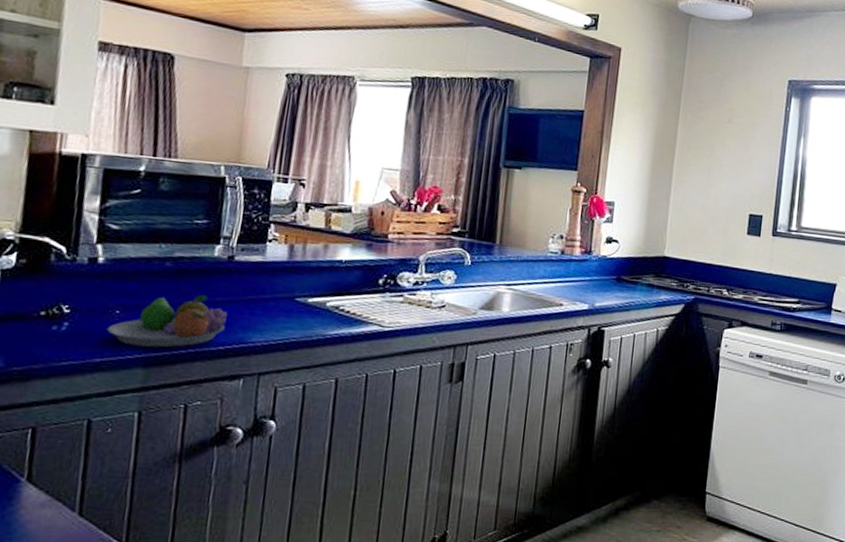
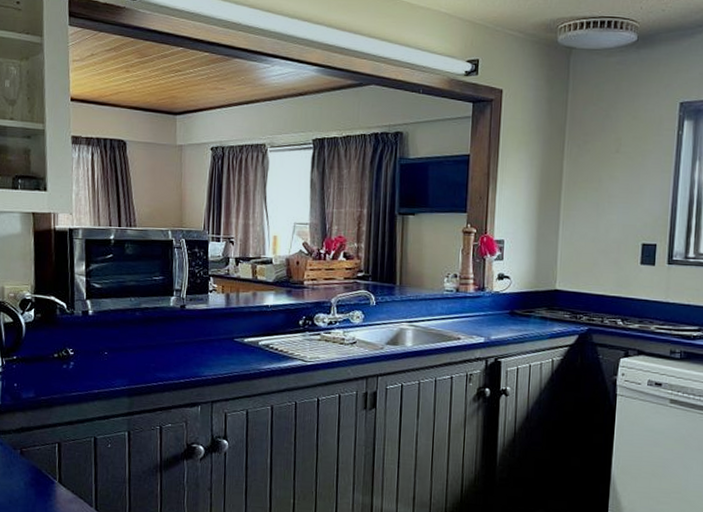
fruit bowl: present [106,295,227,348] -> none [100,338,184,381]

